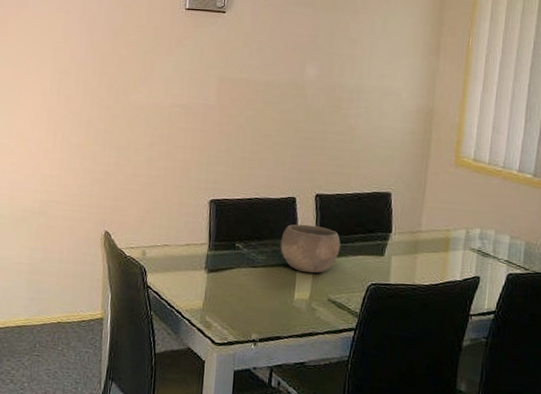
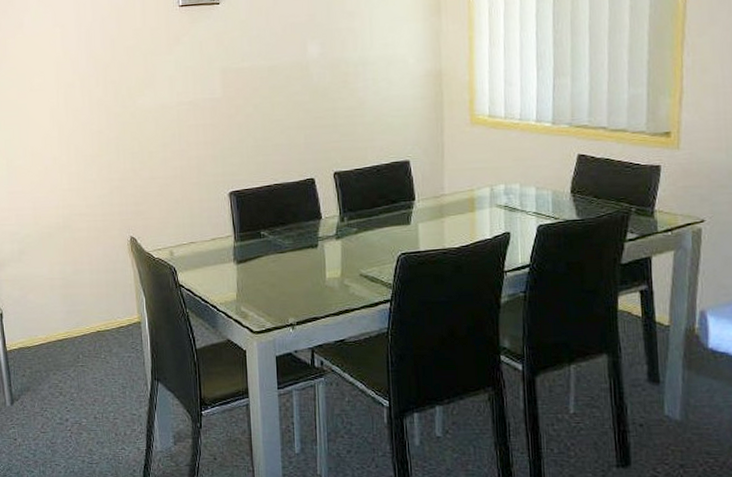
bowl: present [280,224,341,274] -> none [305,203,365,251]

